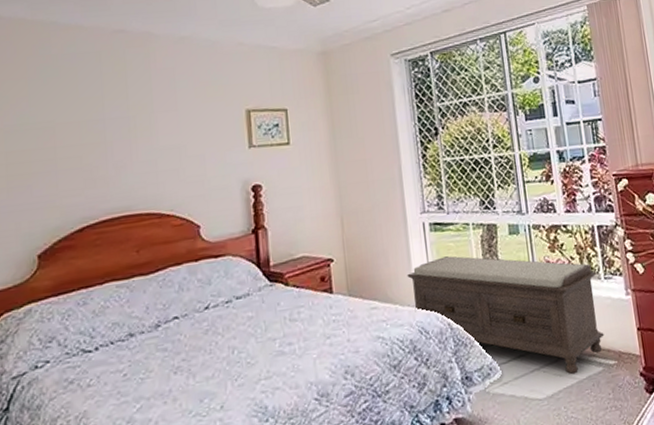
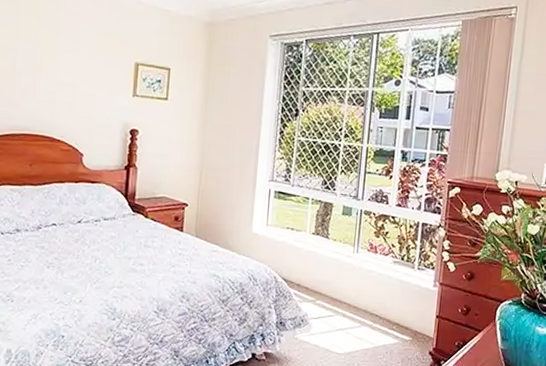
bench: present [407,256,604,375] -> none [247,221,412,341]

